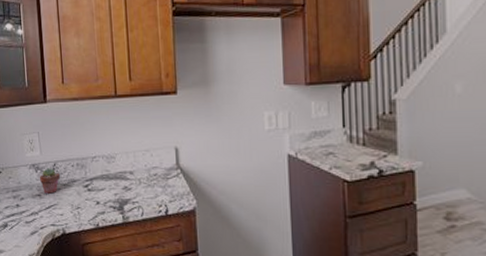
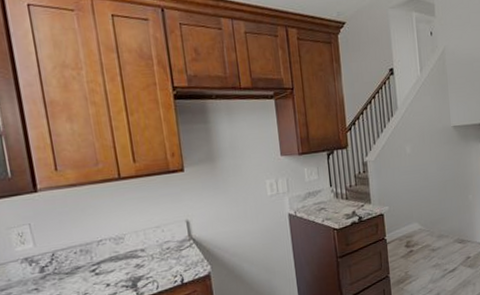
potted succulent: present [39,168,61,195] -> none [34,259,62,287]

